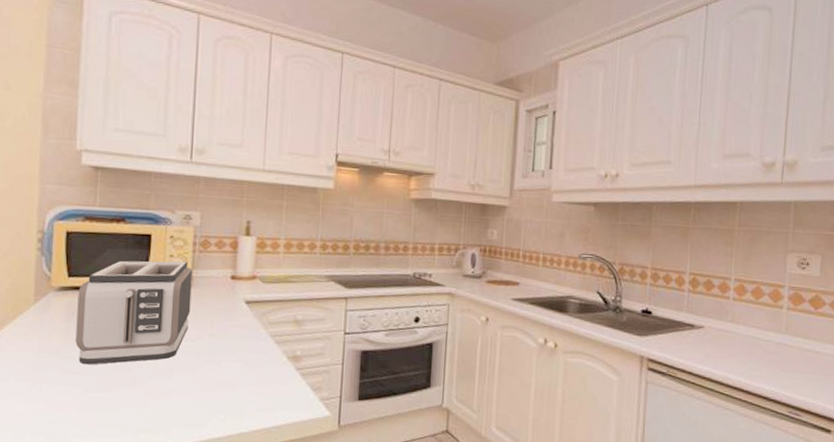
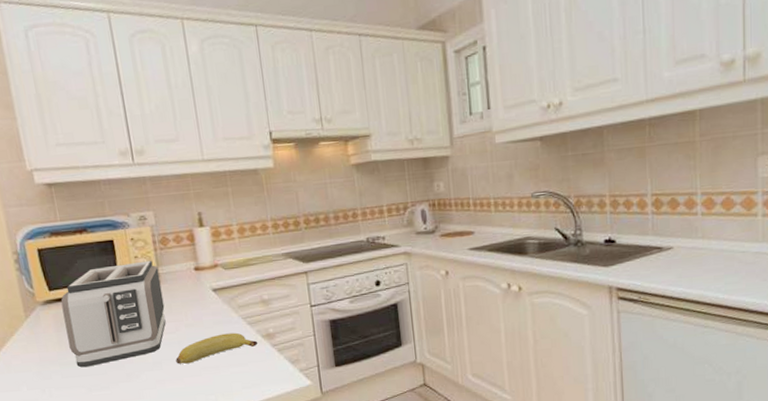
banana: none [190,349,282,376] -> present [176,332,258,364]

